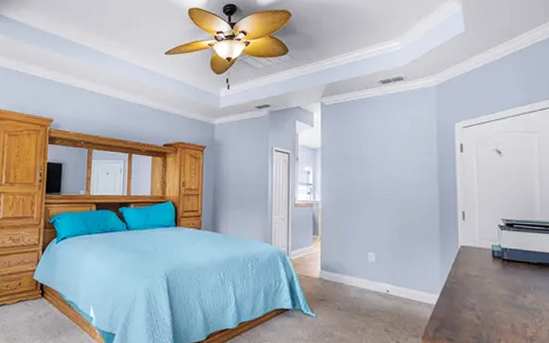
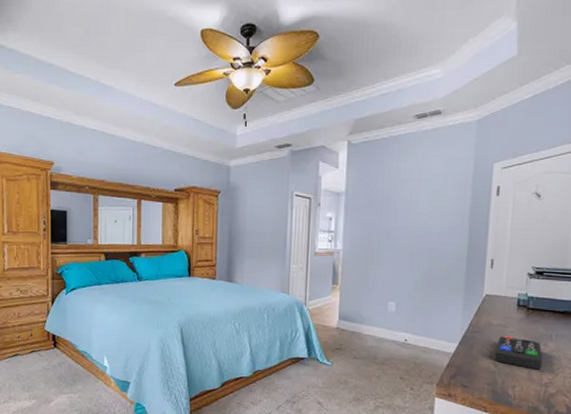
remote control: none [476,287,525,323] -> present [495,336,543,370]

